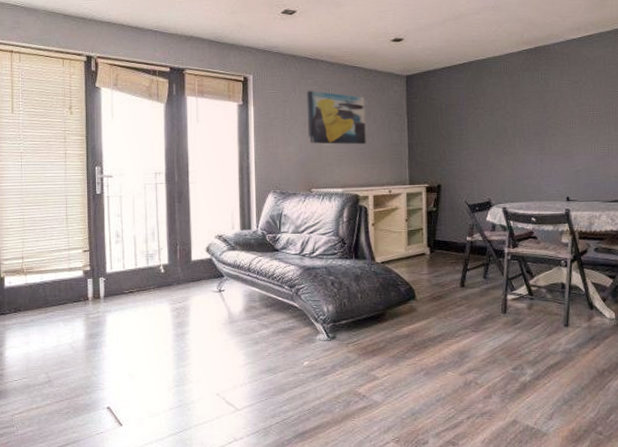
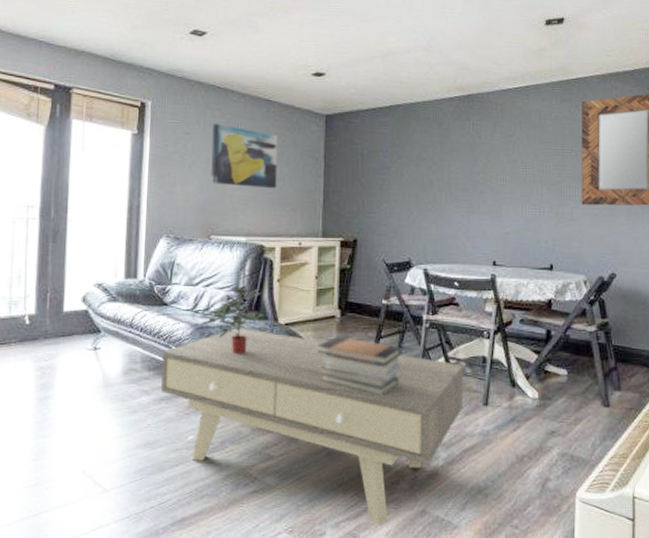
coffee table: none [276,268,546,434] -> present [161,328,464,525]
potted plant: none [304,230,362,290] -> present [197,285,264,354]
book stack: none [411,271,487,321] -> present [318,336,402,395]

